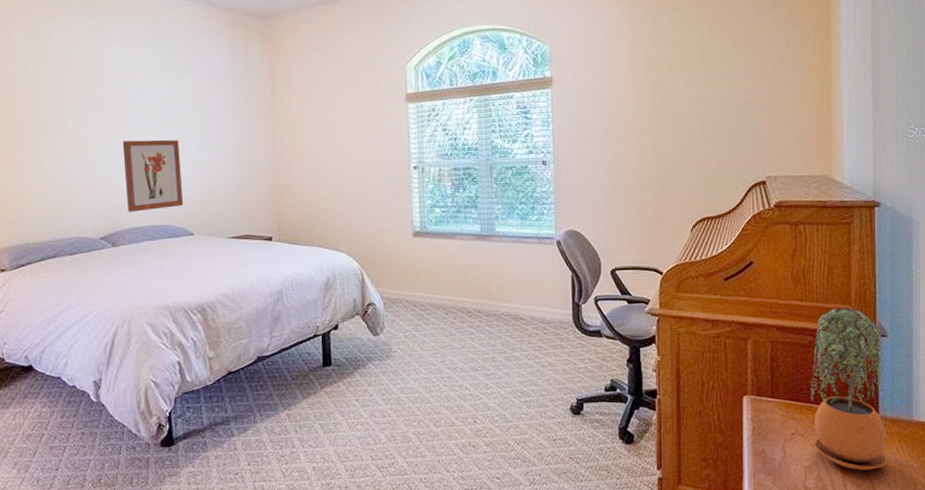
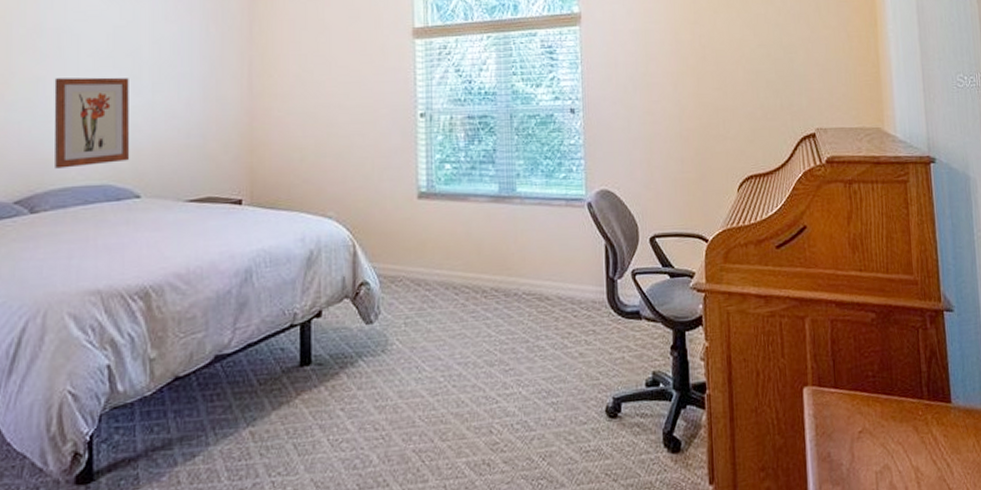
potted plant: present [809,307,888,471] -> none [876,278,965,474]

